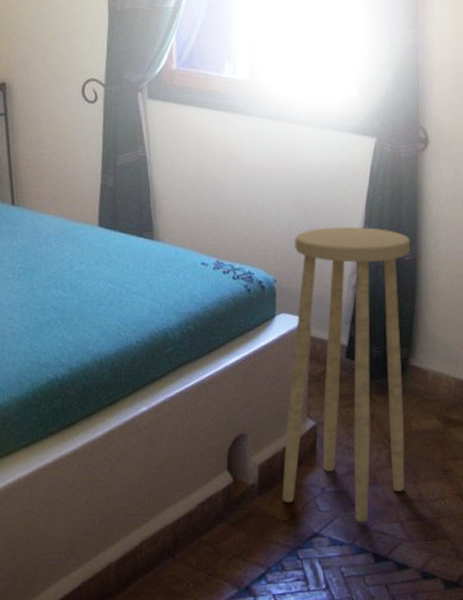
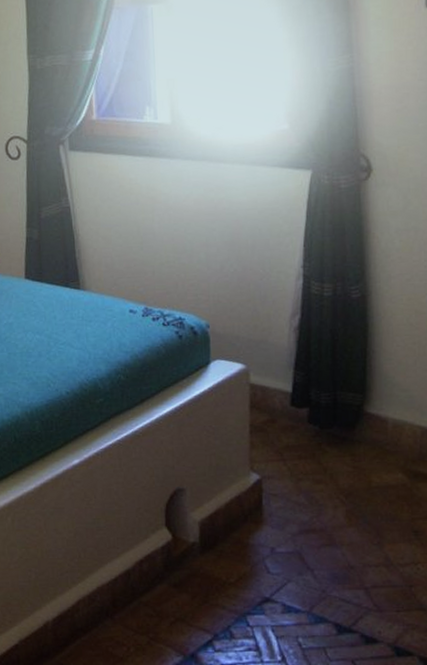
stool: present [282,227,411,522] -> none [226,265,368,587]

